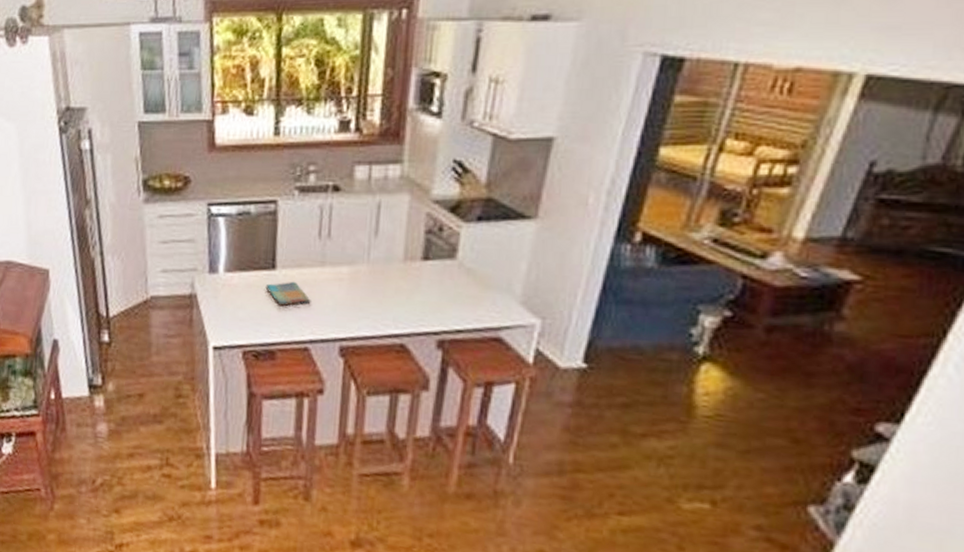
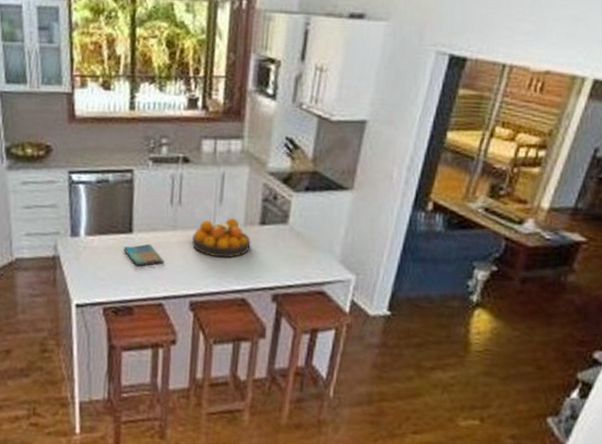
fruit bowl: none [343,251,412,298] -> present [192,217,251,258]

